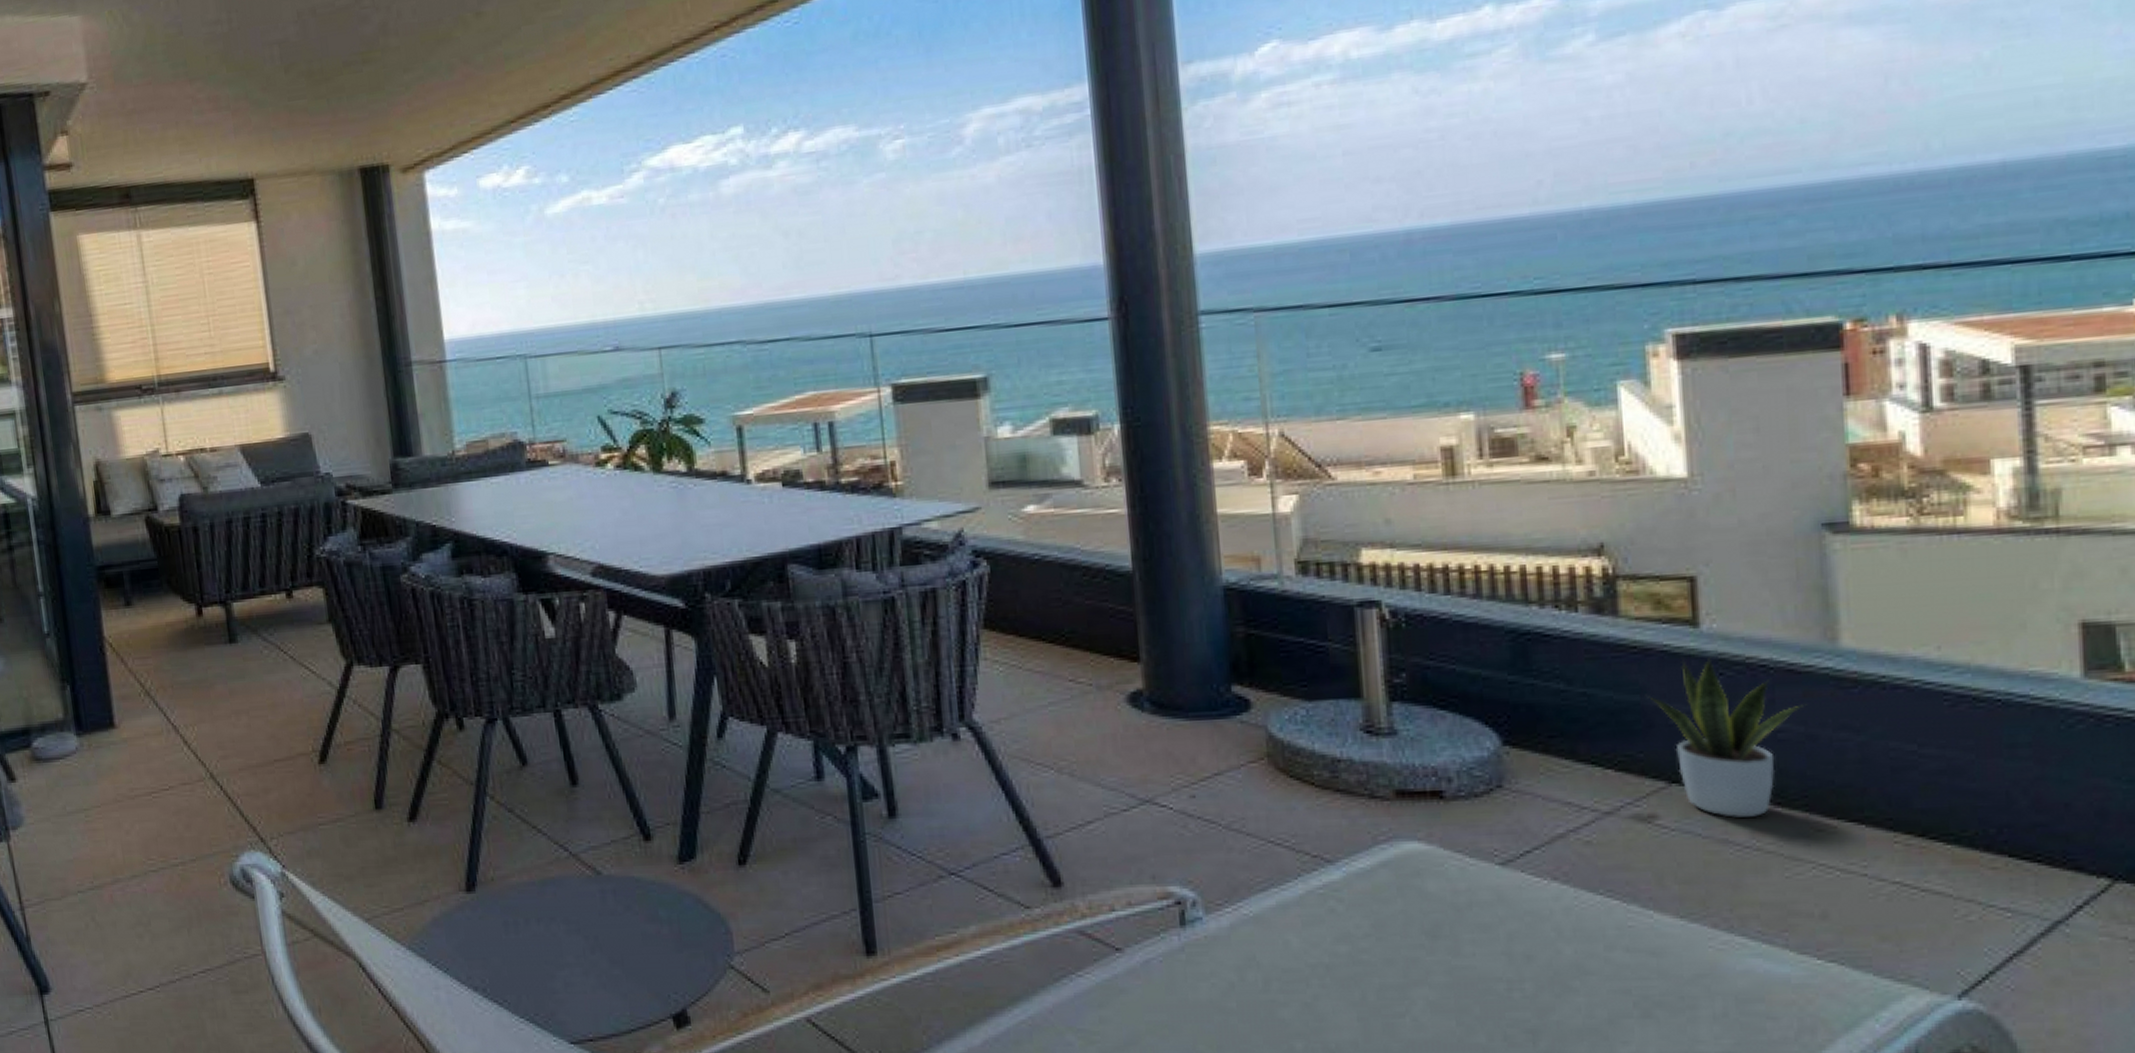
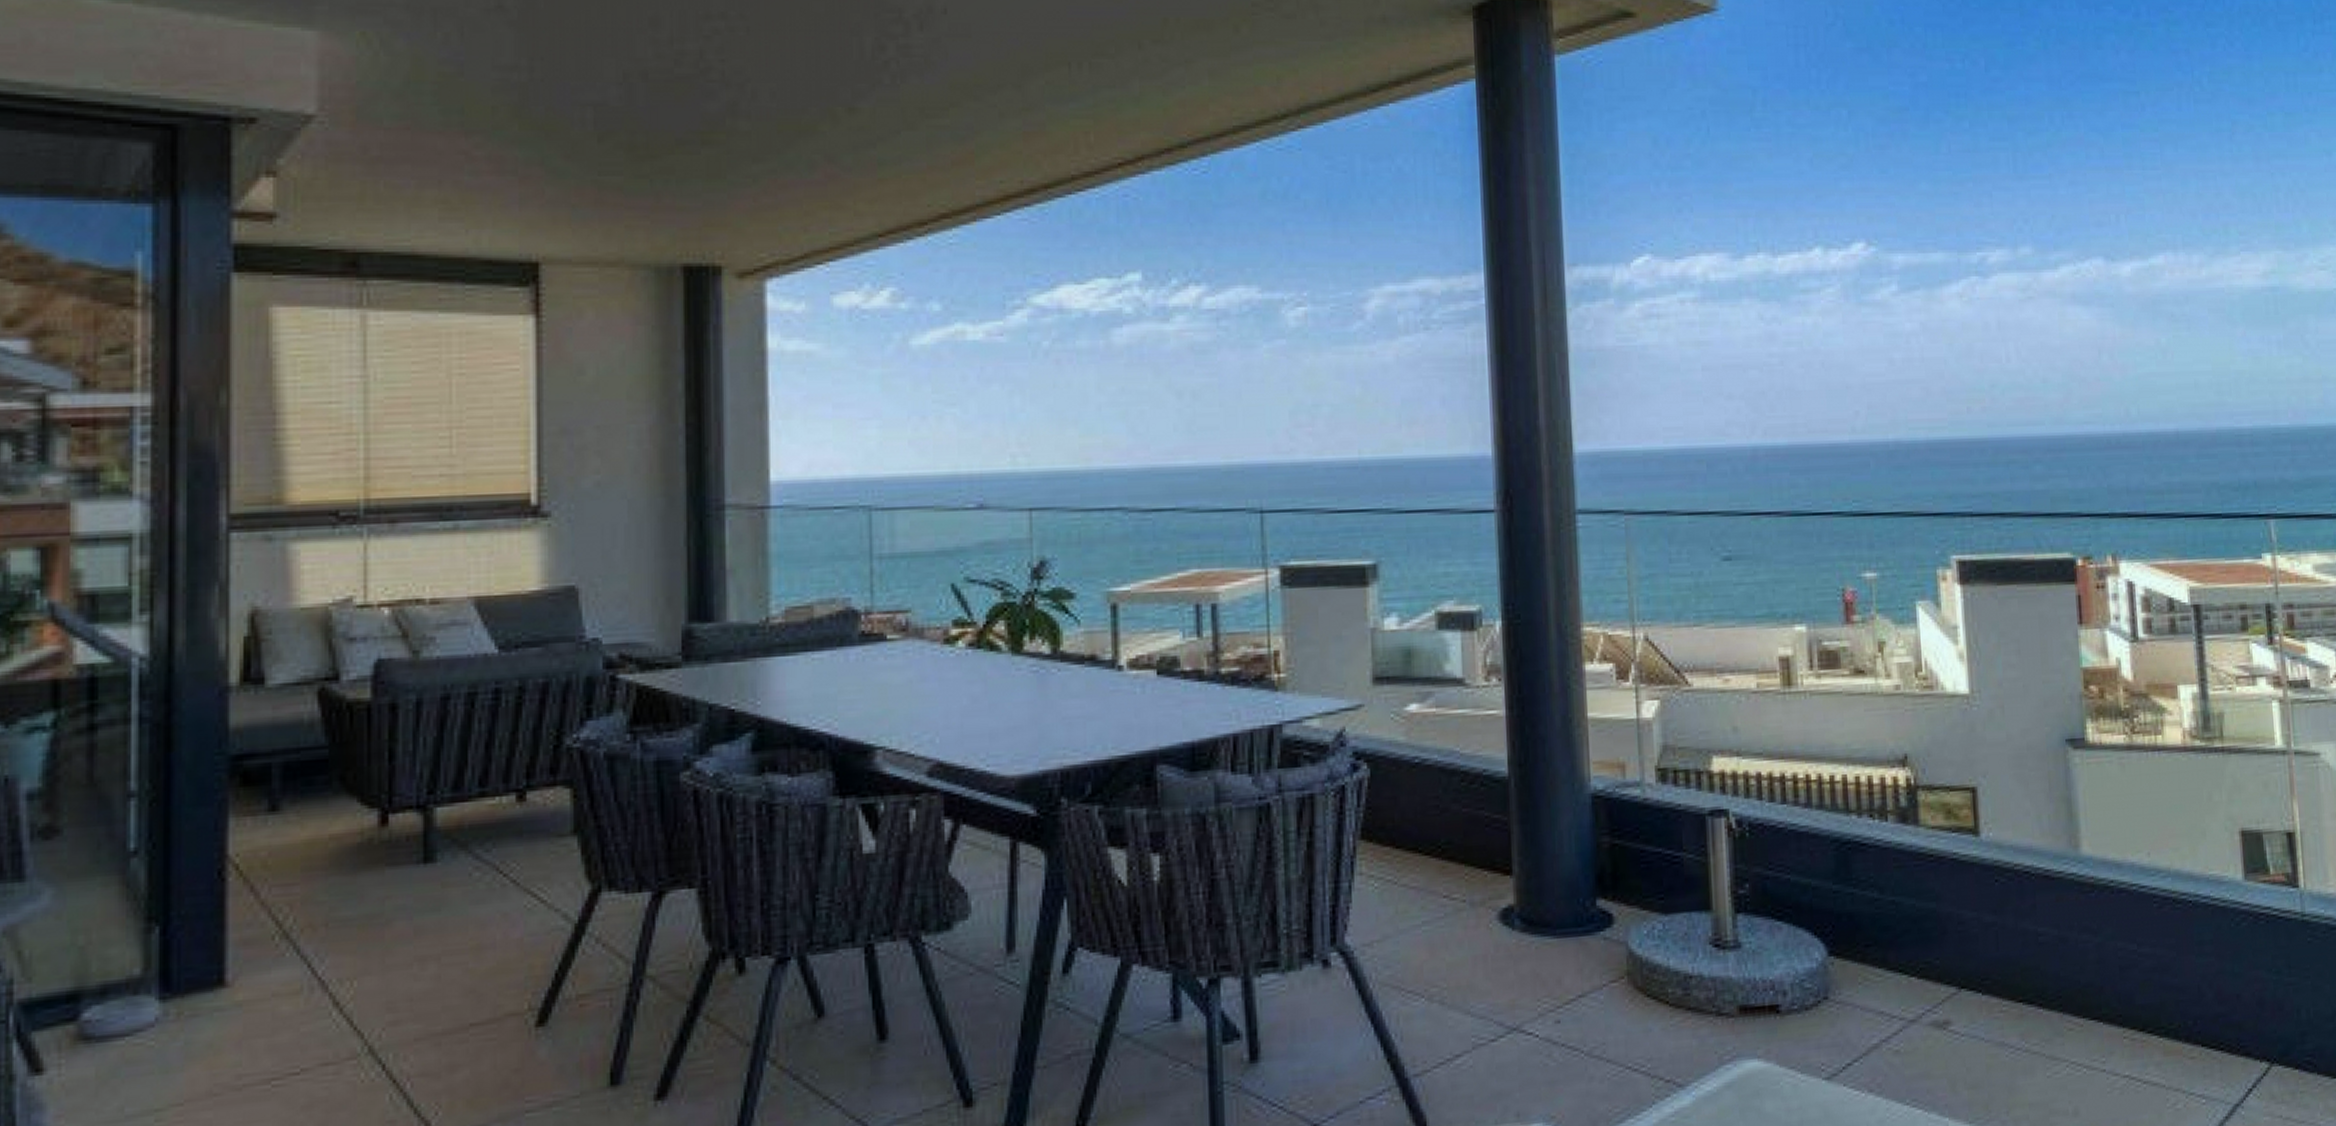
potted plant: present [1649,655,1807,818] -> none [1943,863,2059,1020]

